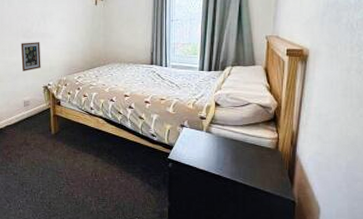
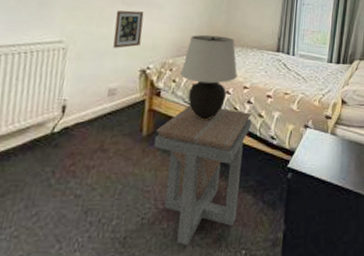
side table: none [61,111,134,211] -> present [154,105,252,246]
table lamp: none [73,55,118,122] -> present [180,34,238,120]

